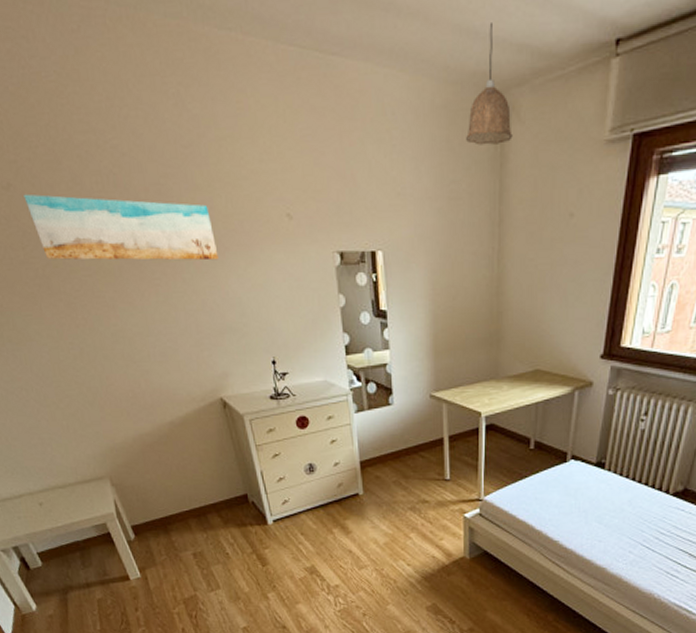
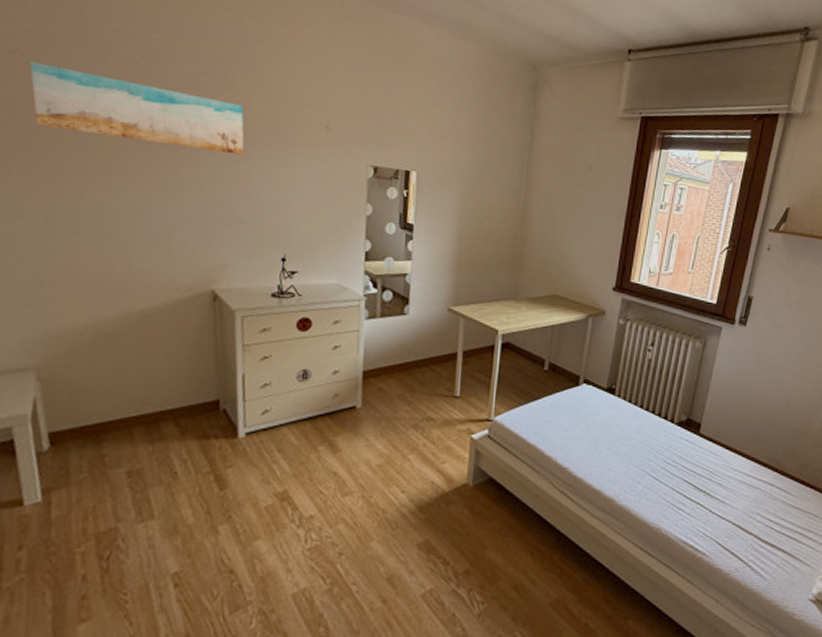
pendant lamp: present [466,23,513,146] -> none [504,18,544,105]

